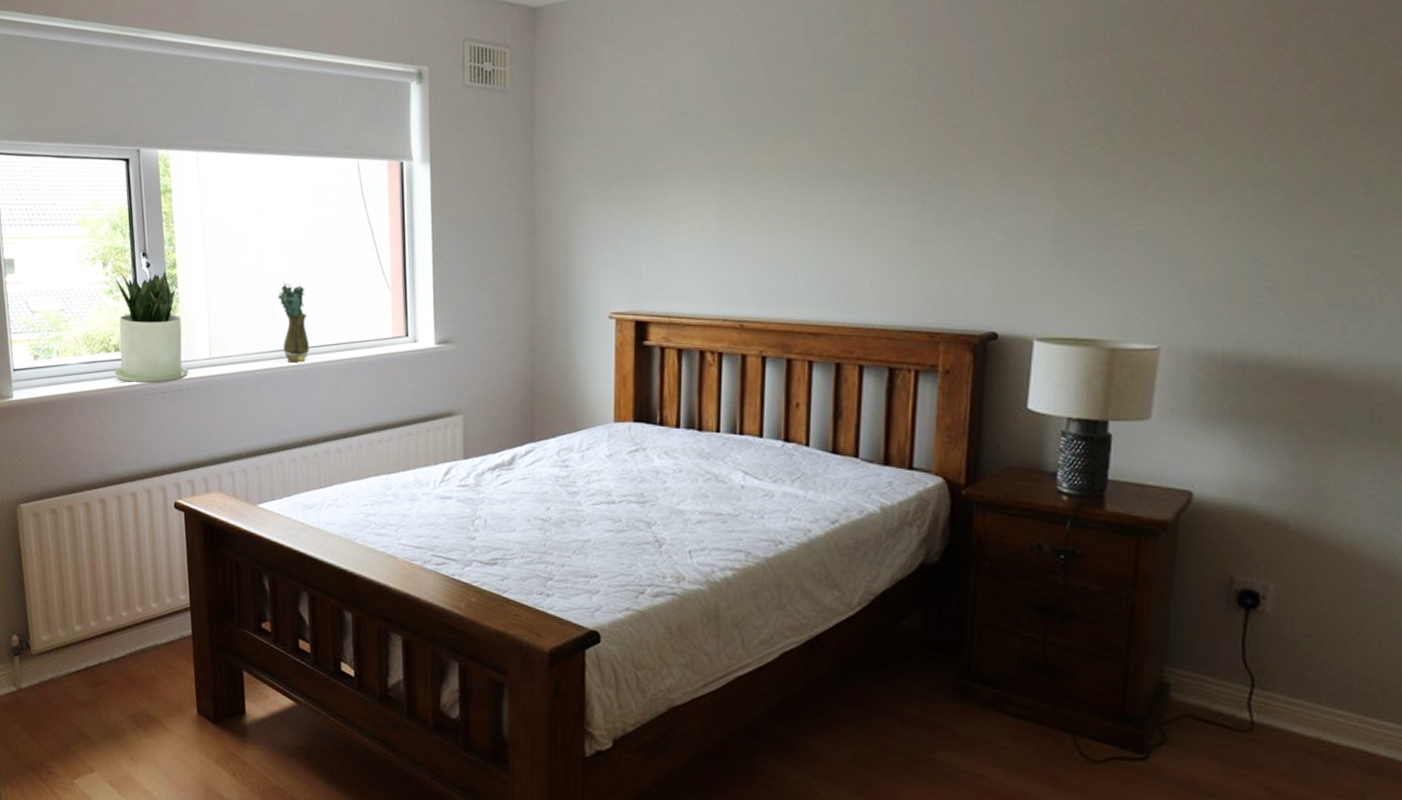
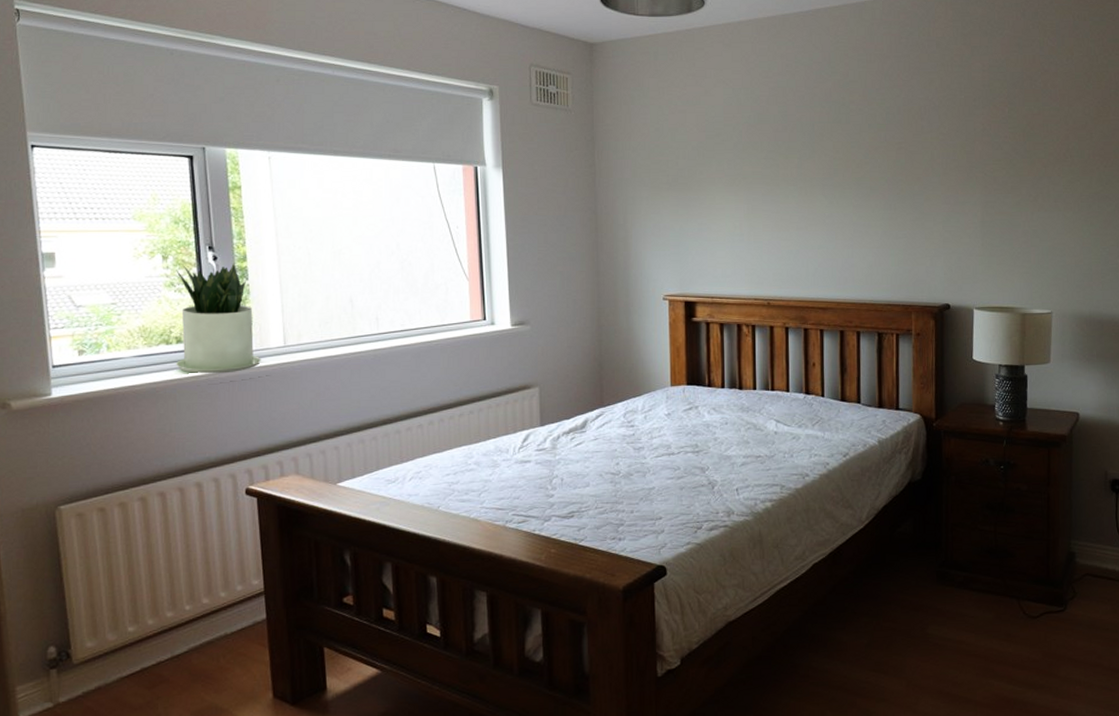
vase: present [277,281,310,363] -> none [355,272,390,348]

